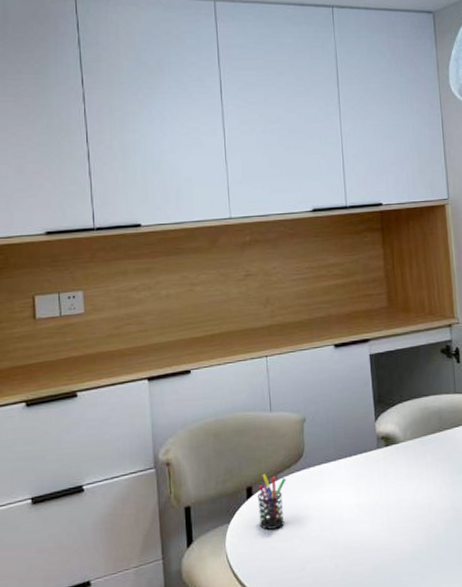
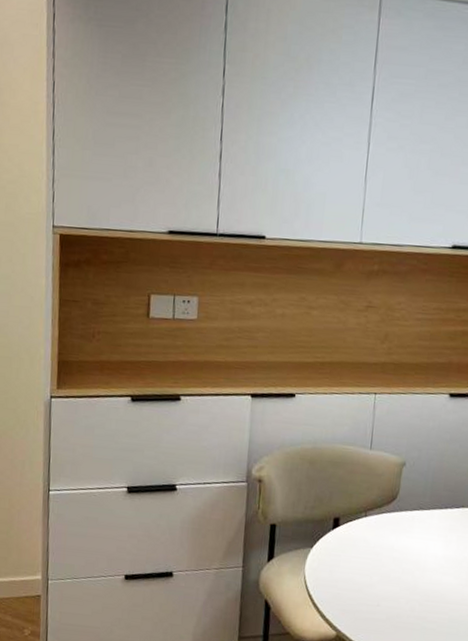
pen holder: present [257,473,286,530] -> none [341,508,375,563]

